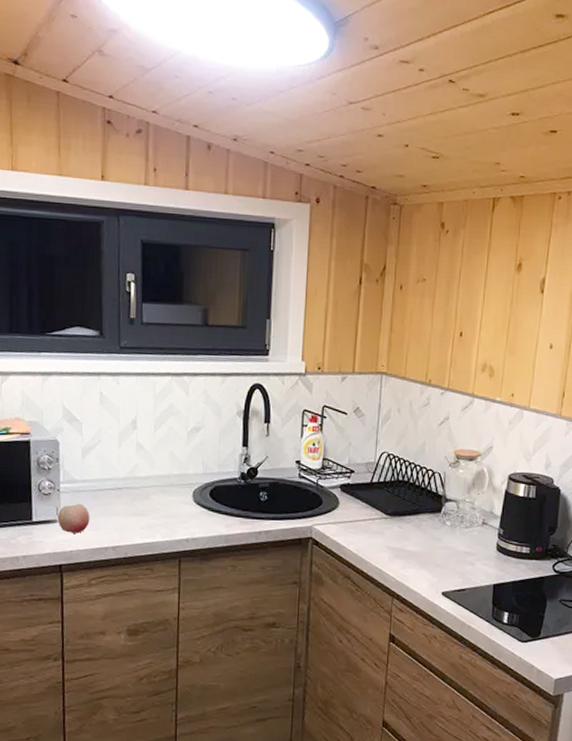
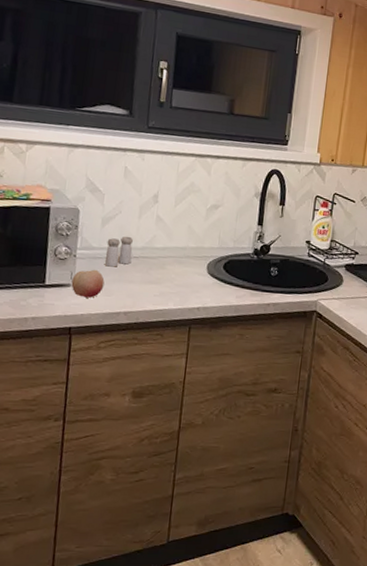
salt and pepper shaker: none [88,466,115,500] -> present [105,236,133,267]

